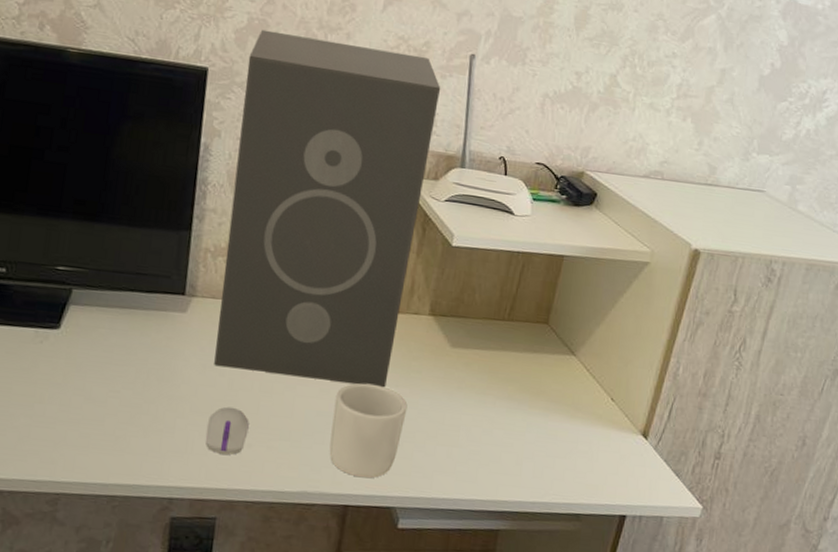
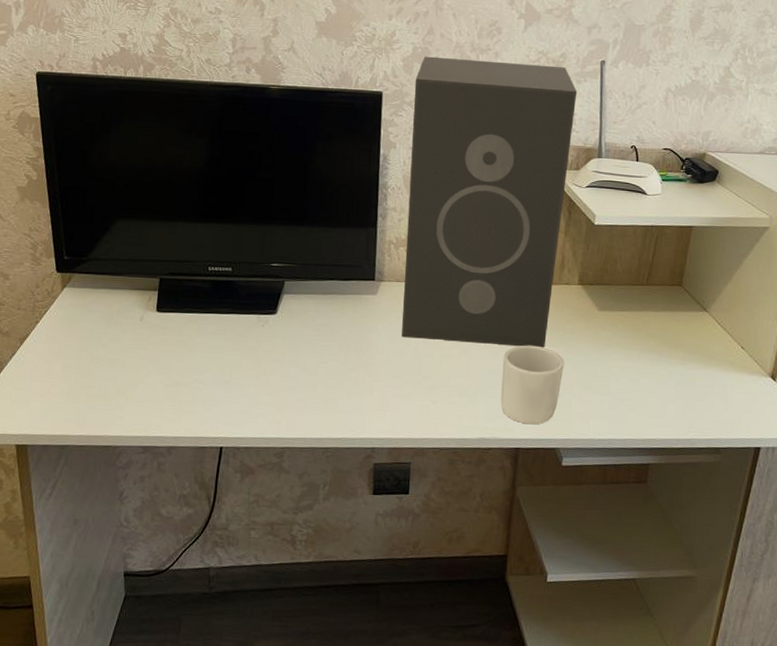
computer mouse: present [205,406,249,456] -> none [398,370,433,411]

